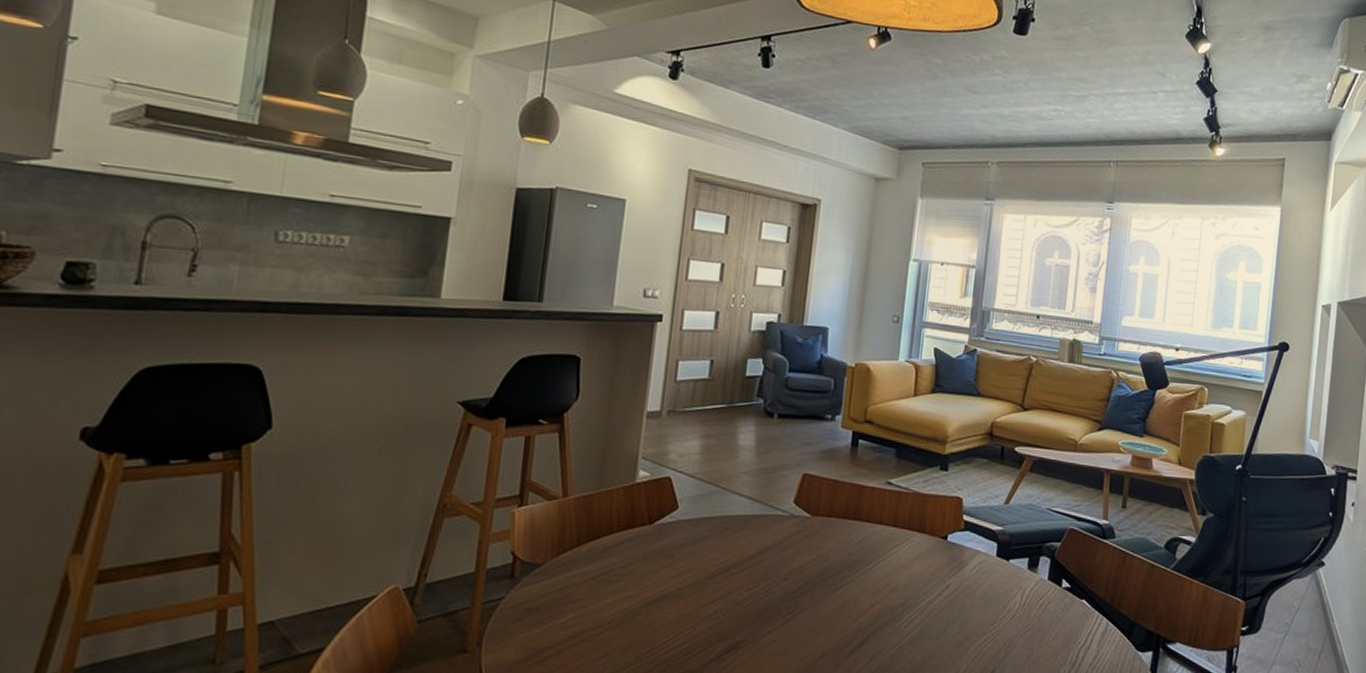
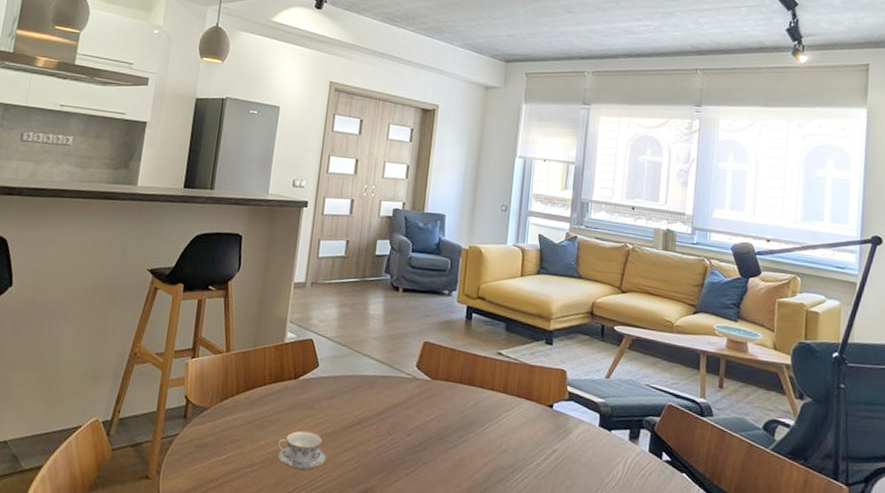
teacup: none [628,583,689,627] -> present [277,430,327,470]

